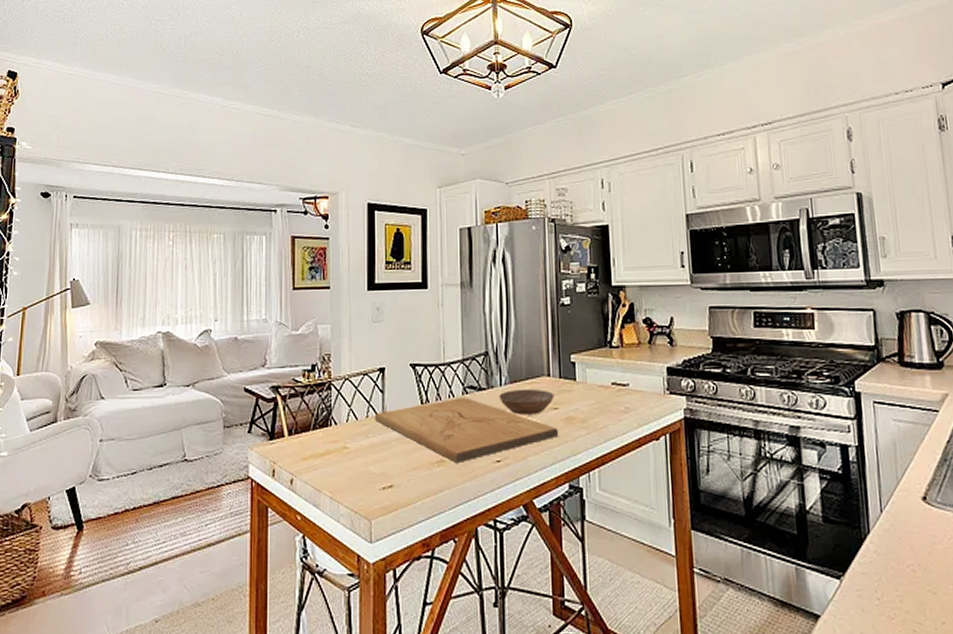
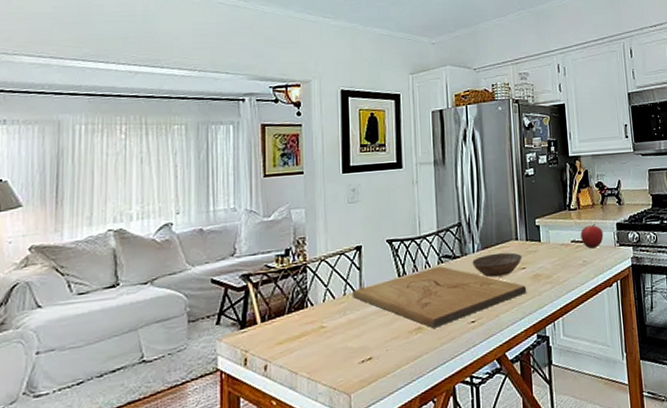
fruit: none [623,366,651,394] -> present [580,224,604,249]

